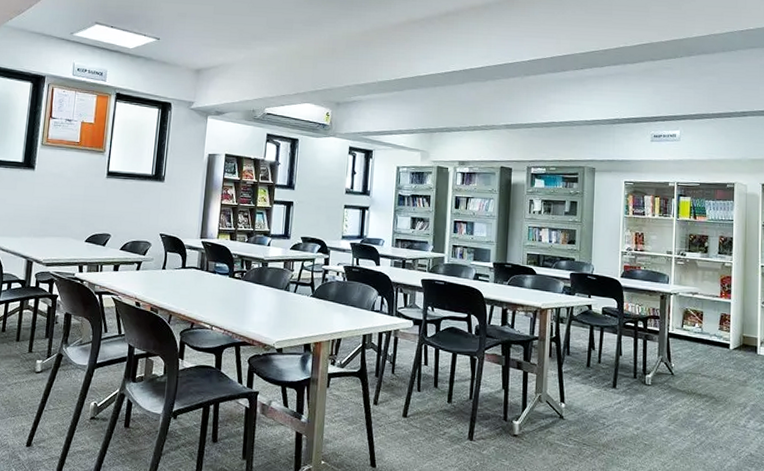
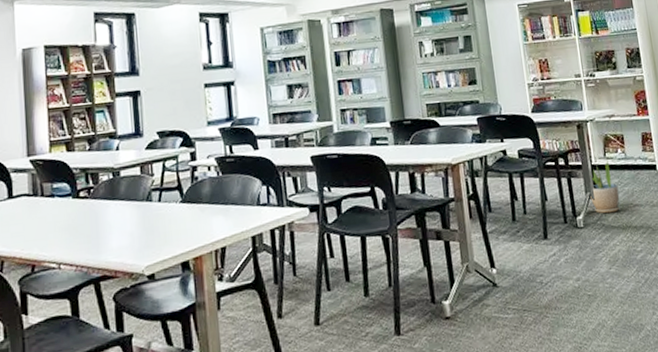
potted plant: none [662,331,690,378] -> present [590,160,620,214]

